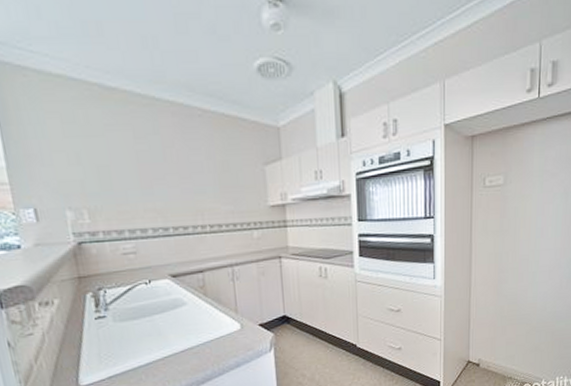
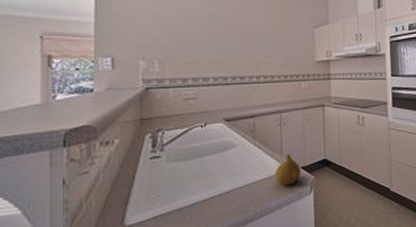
fruit: none [231,311,259,344] -> present [275,154,301,186]

